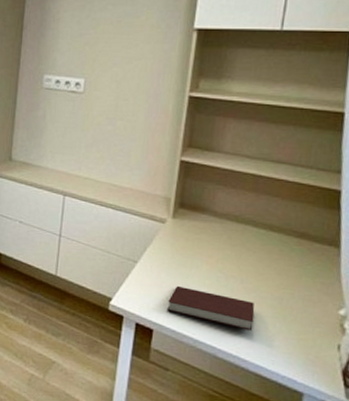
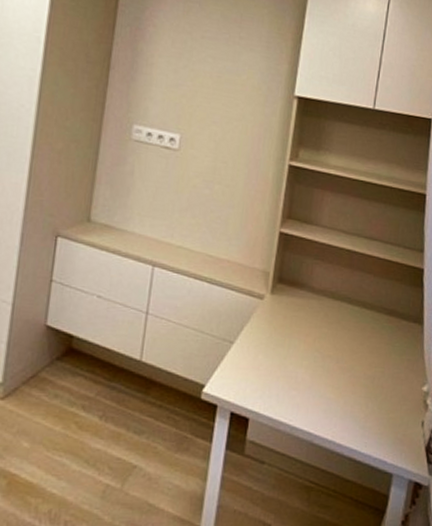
notebook: present [167,285,255,331] -> none [264,367,350,413]

